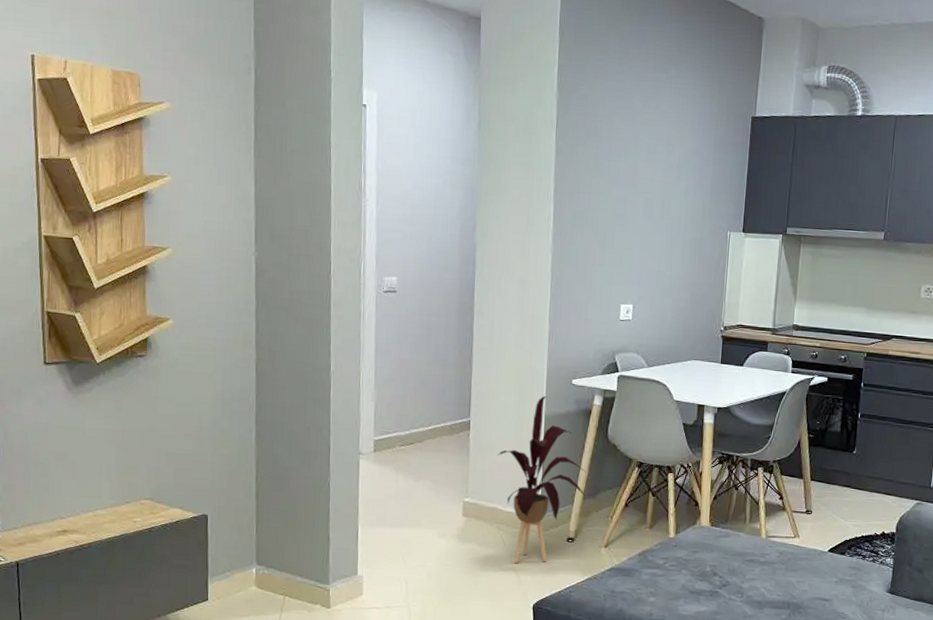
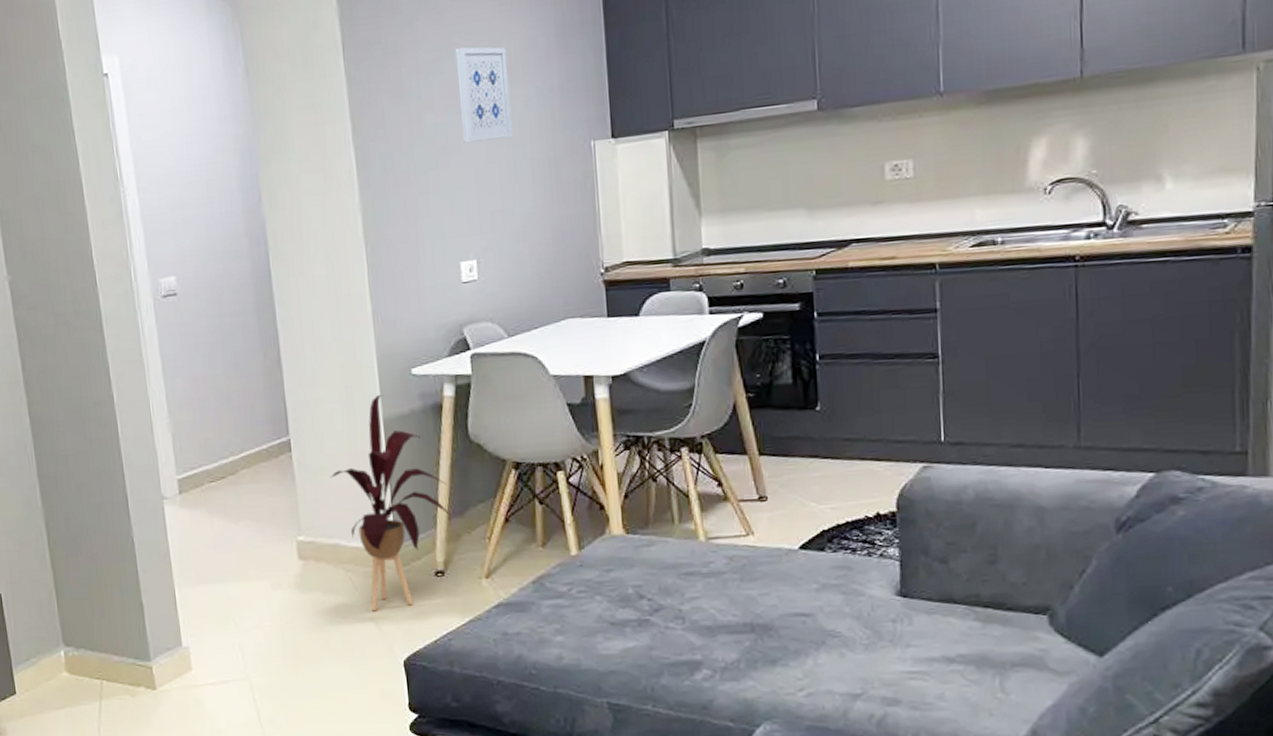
wall art: none [636,143,678,218] -> present [455,46,513,143]

